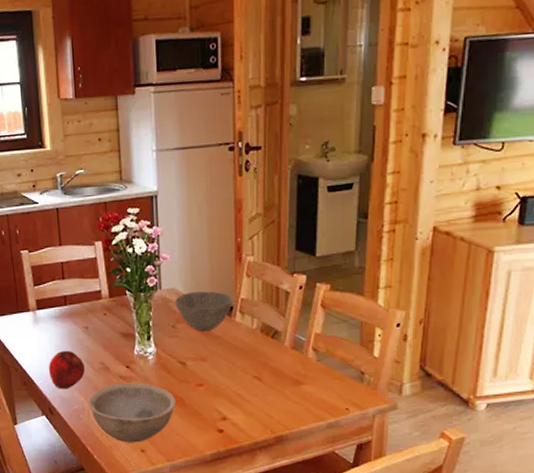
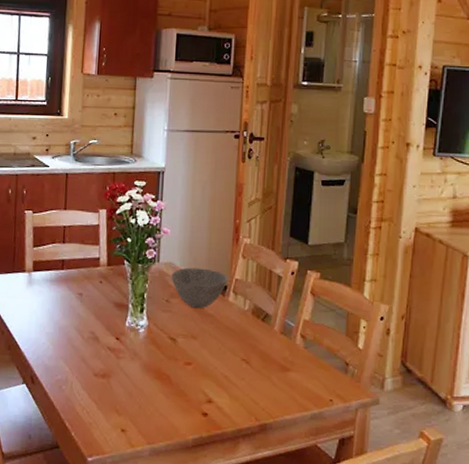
apple: present [49,350,85,389] -> none [36,315,74,357]
bowl: present [88,383,176,443] -> none [72,355,162,421]

